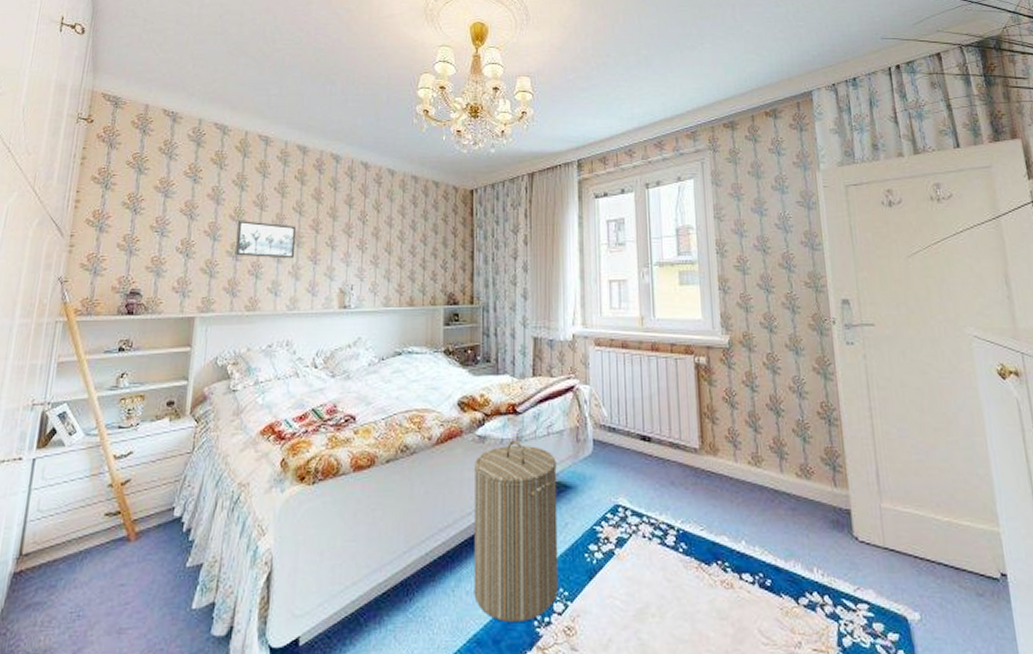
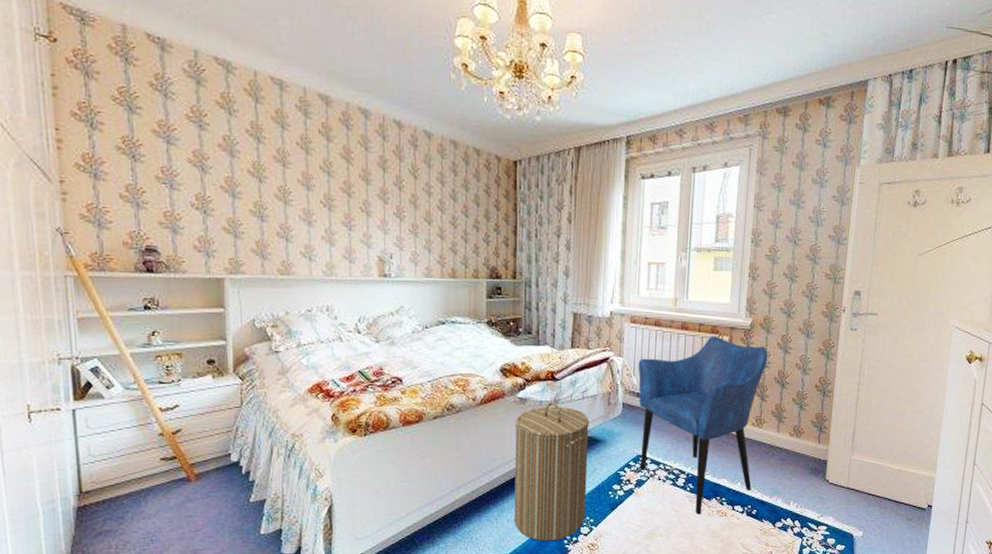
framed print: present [236,221,296,259] -> none [258,177,327,223]
armchair: none [607,357,760,586] -> present [638,335,768,515]

